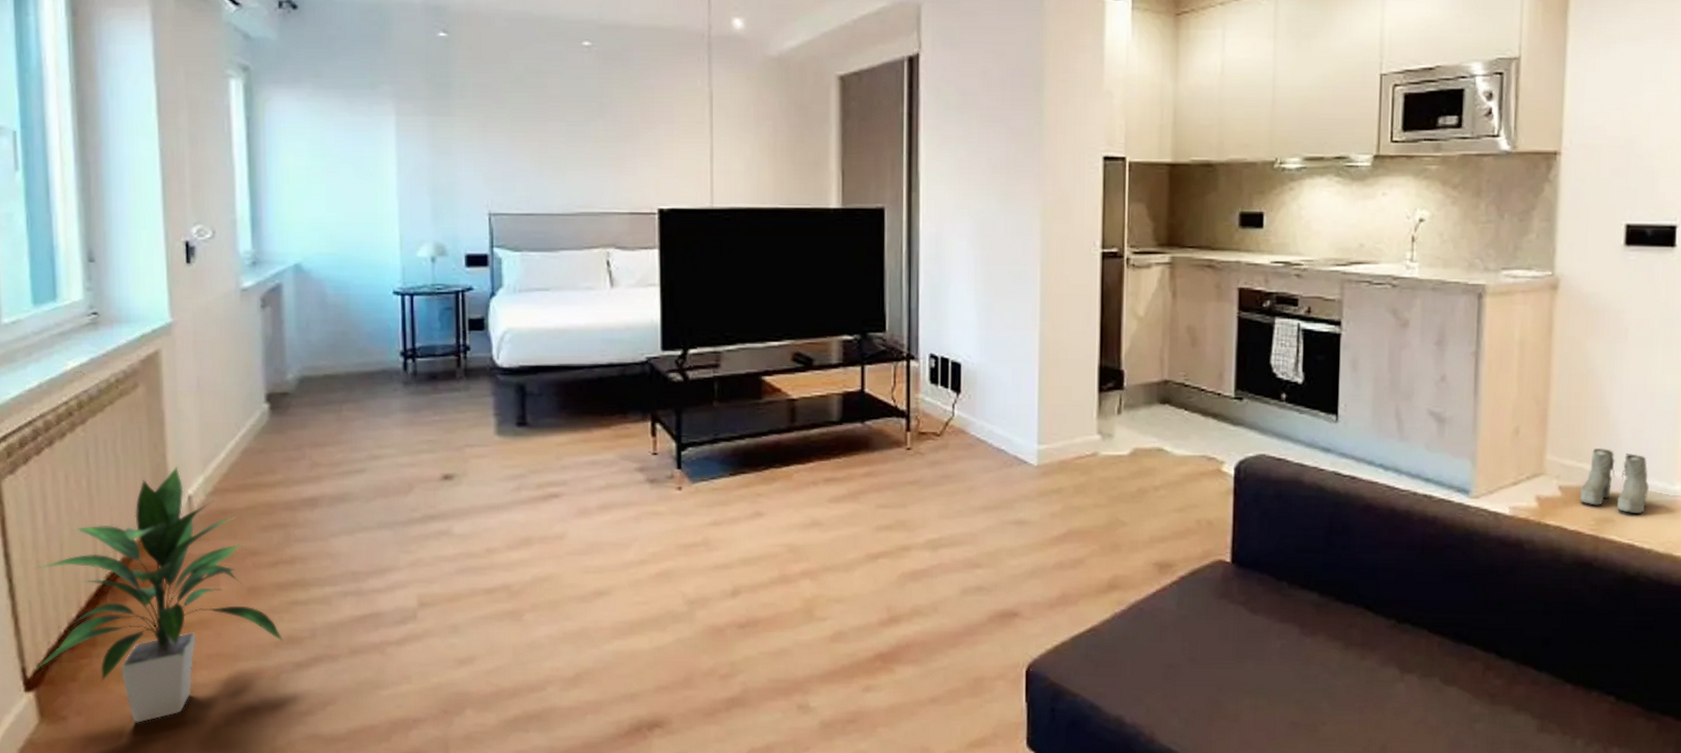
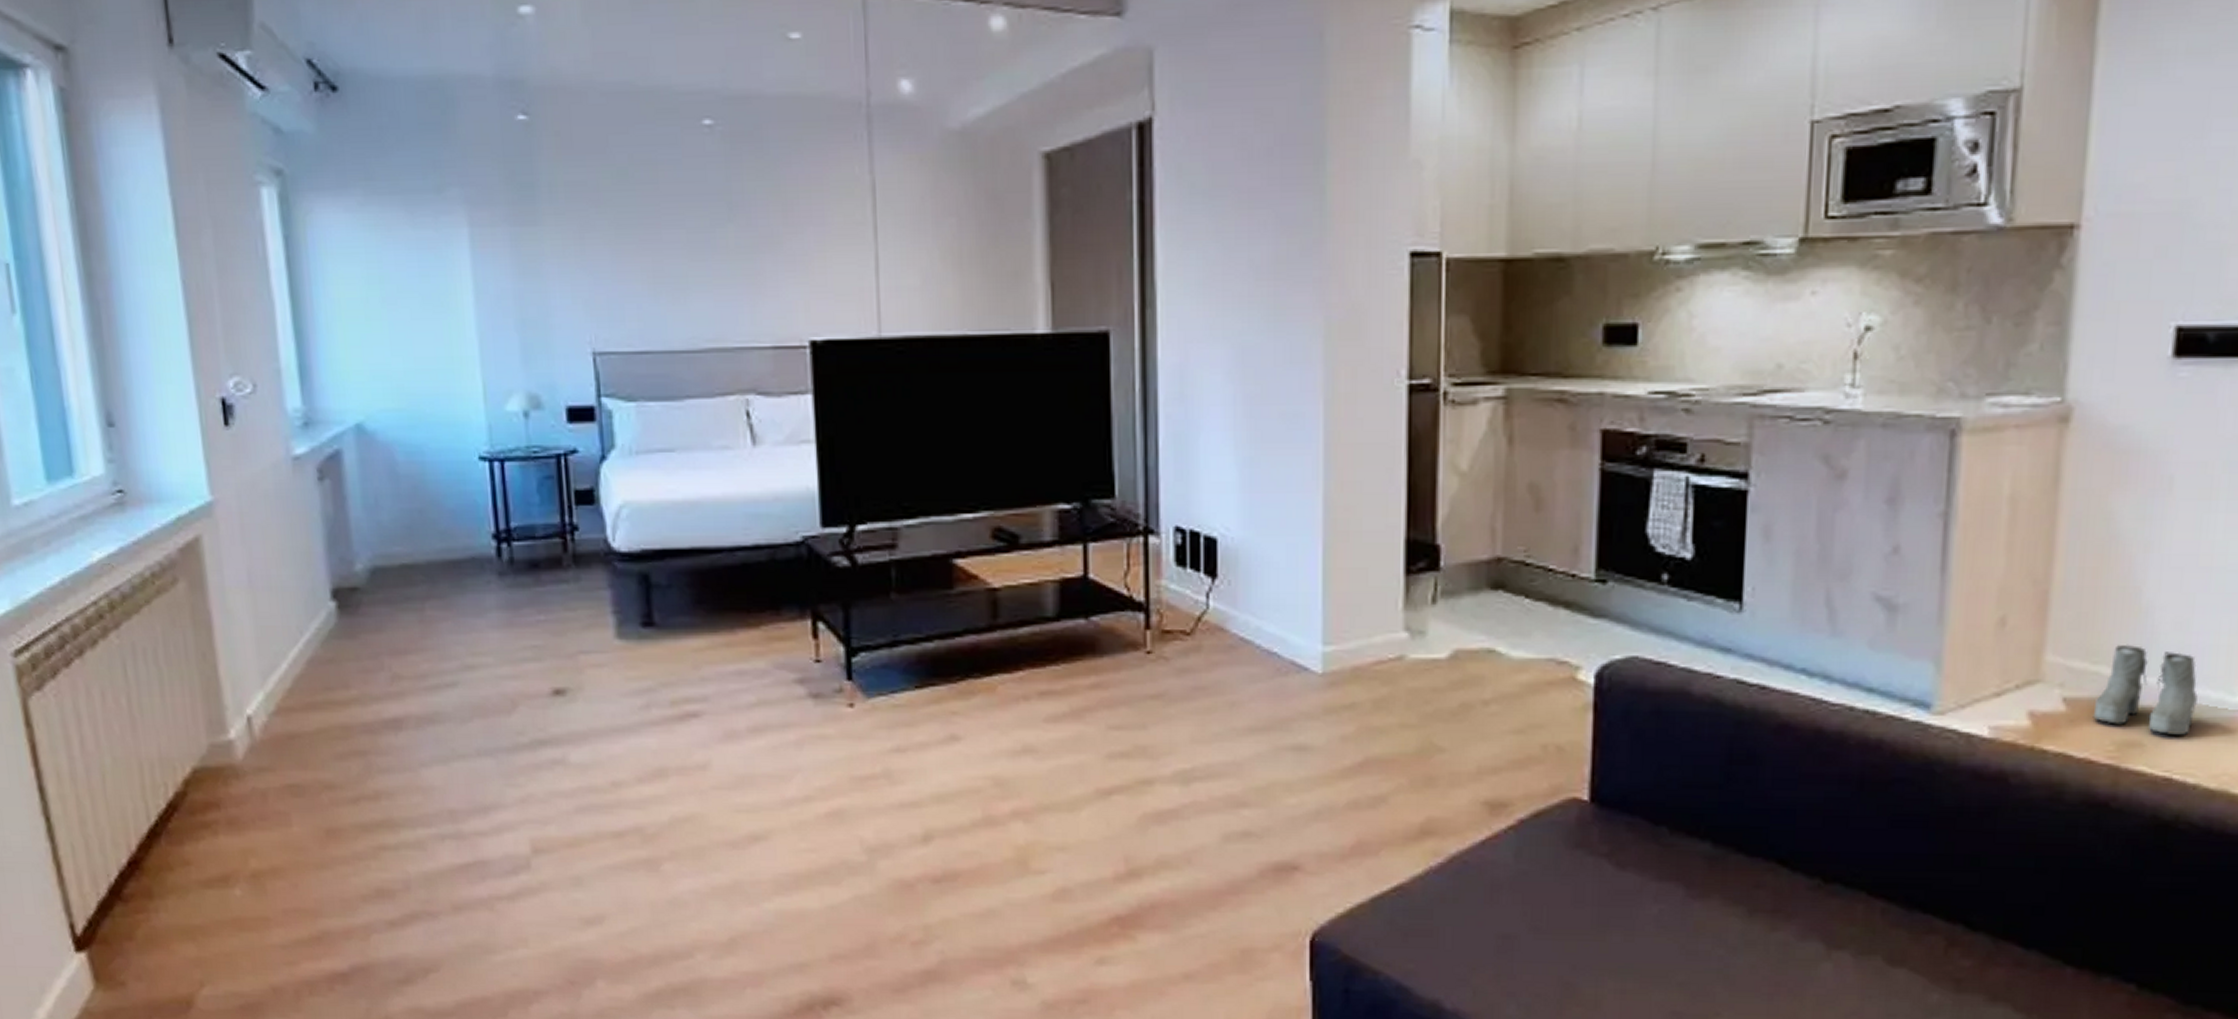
indoor plant: present [33,466,284,723] -> none [73,680,372,991]

